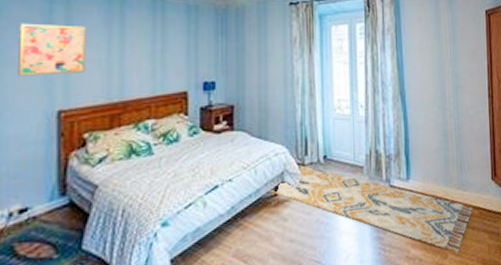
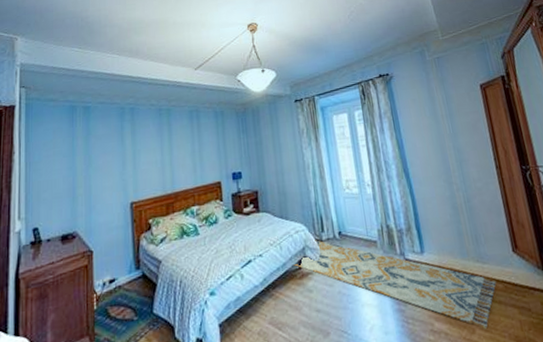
wall art: present [18,23,86,77] -> none [103,136,147,178]

